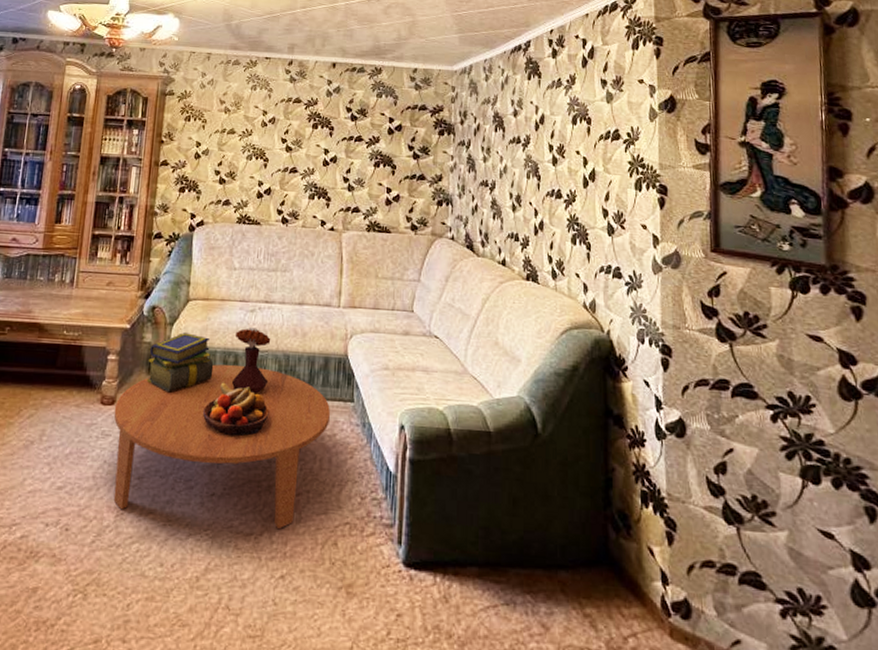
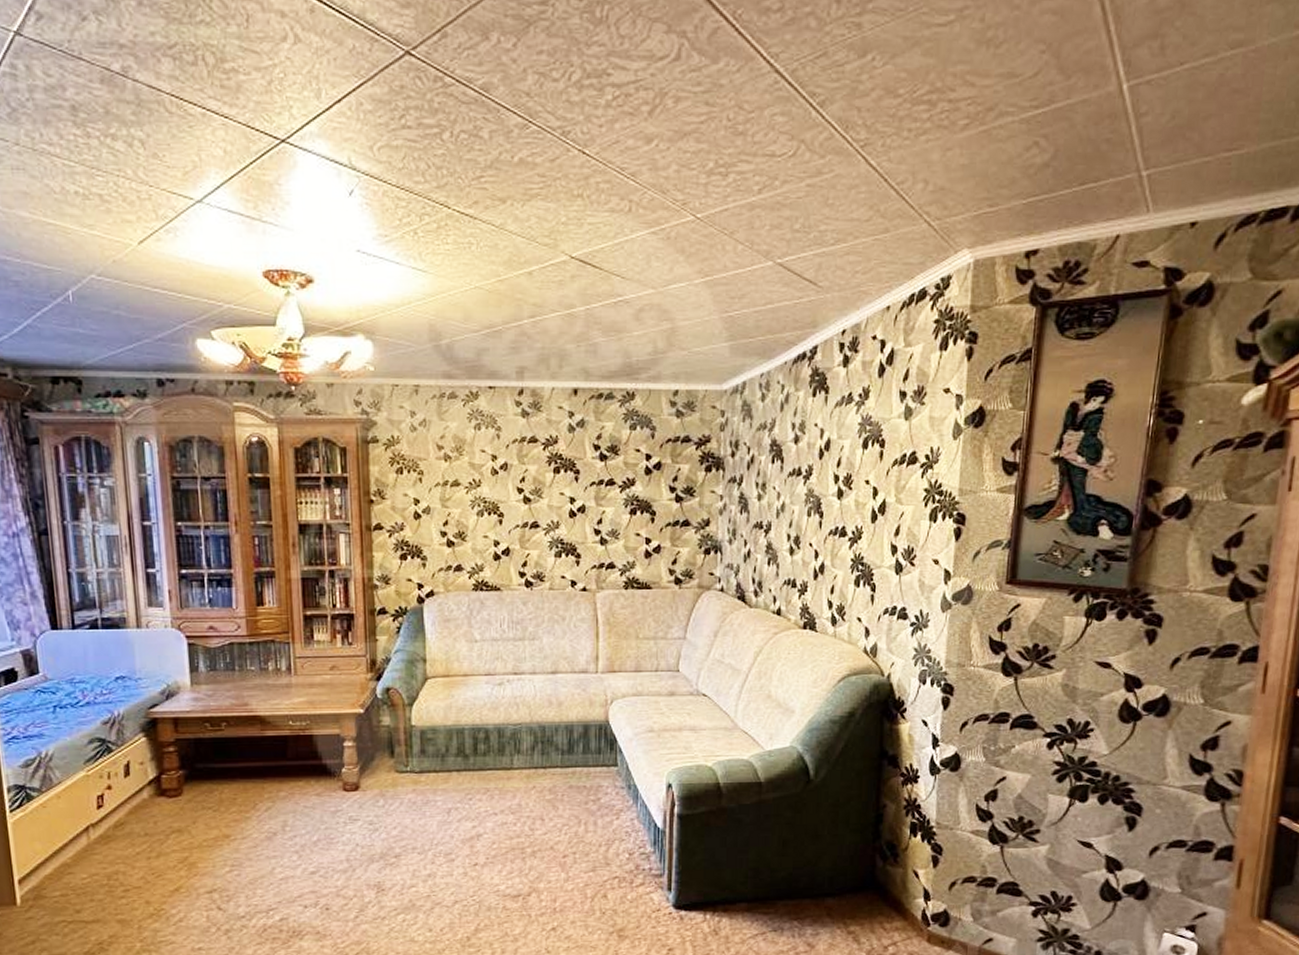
coffee table: present [113,364,330,530] -> none [359,740,593,889]
stack of books: present [146,333,214,393] -> none [389,712,463,774]
fruit bowl: present [202,382,269,437] -> none [455,758,528,810]
mushroom: present [231,327,271,396] -> none [483,701,524,769]

